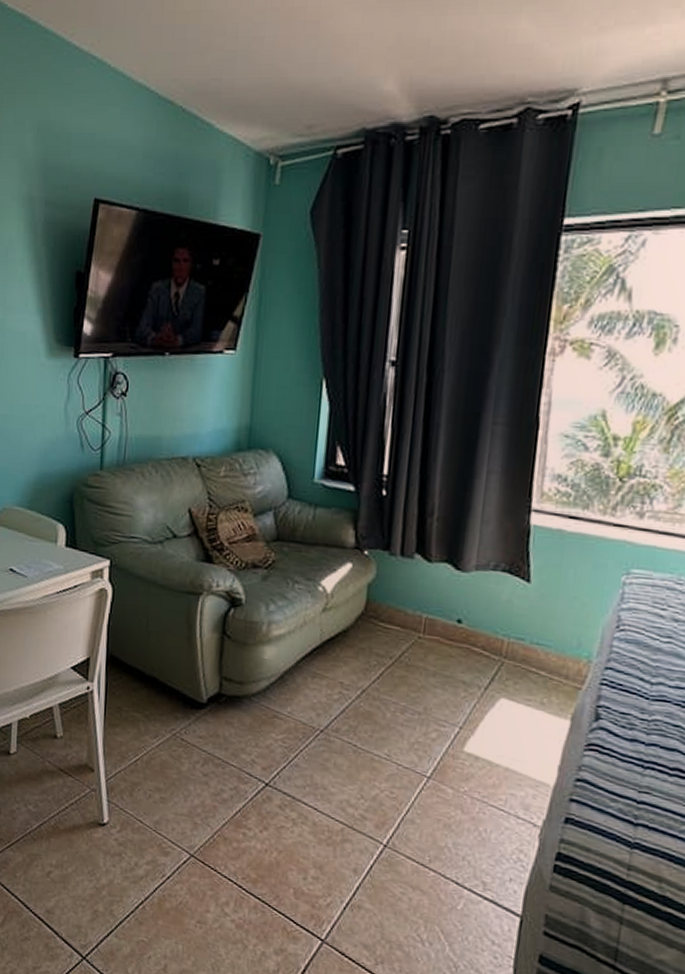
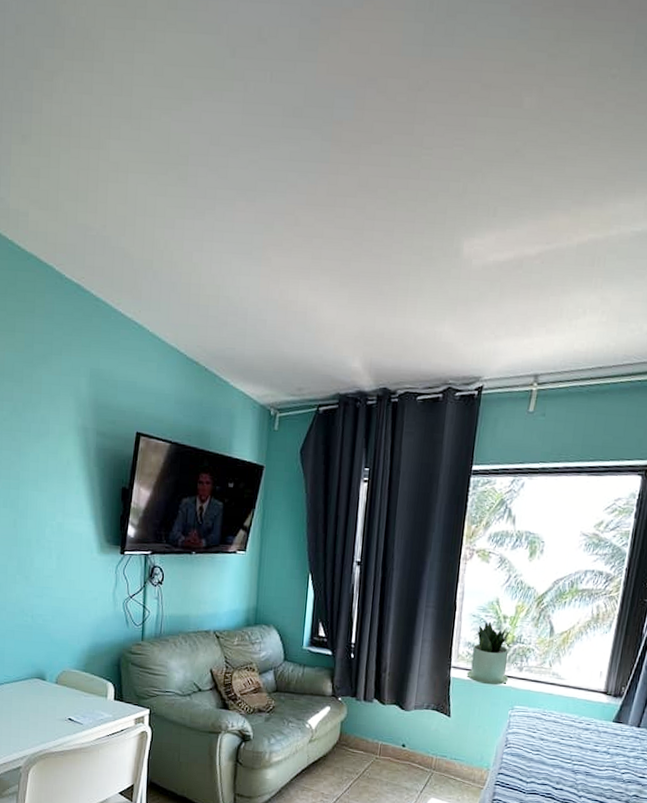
planter: none [555,445,626,539] -> present [467,621,512,686]

